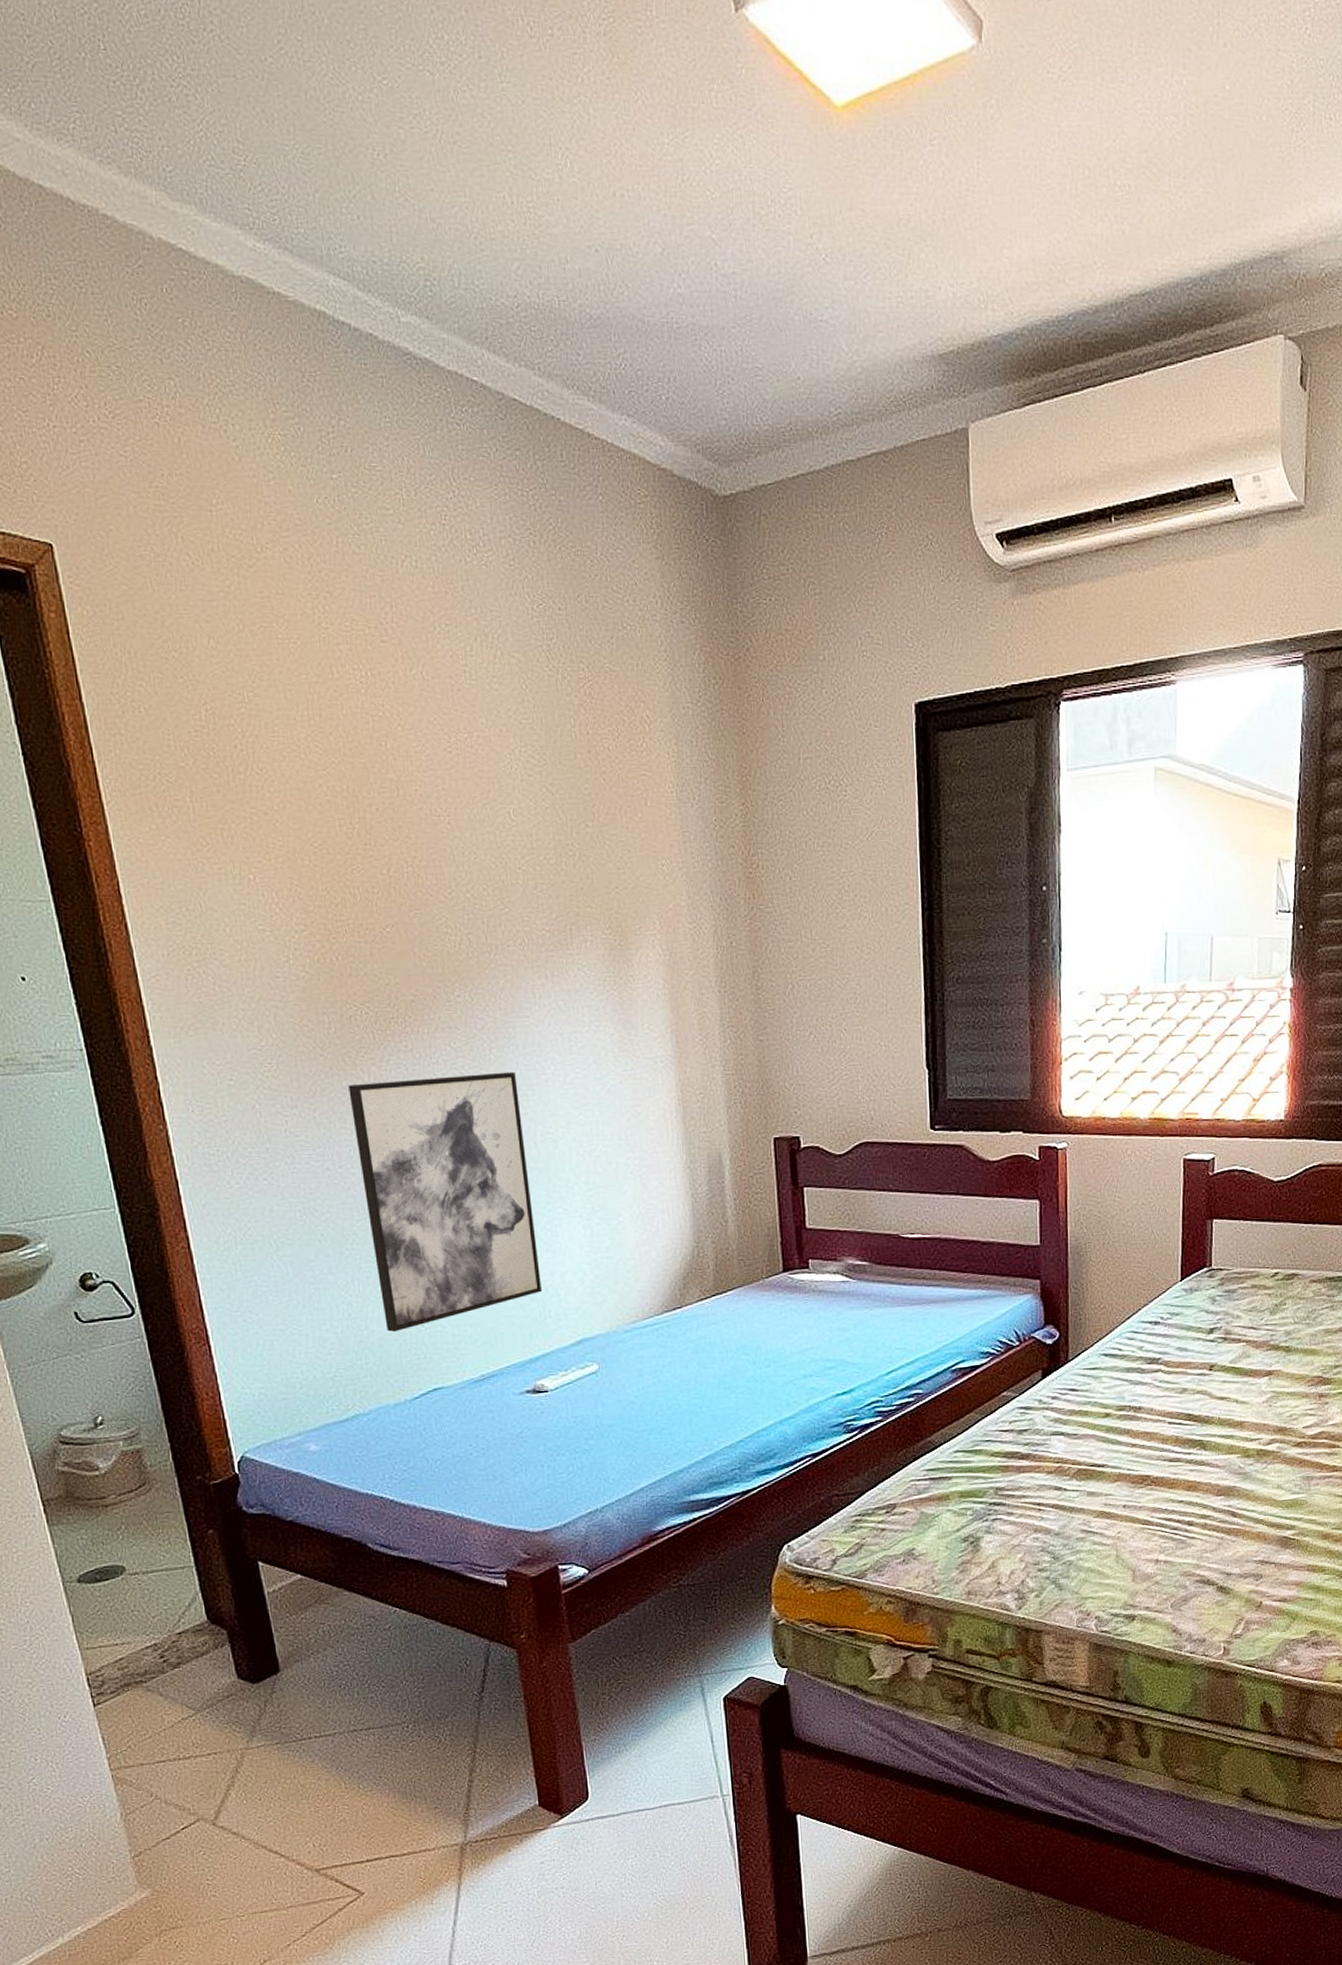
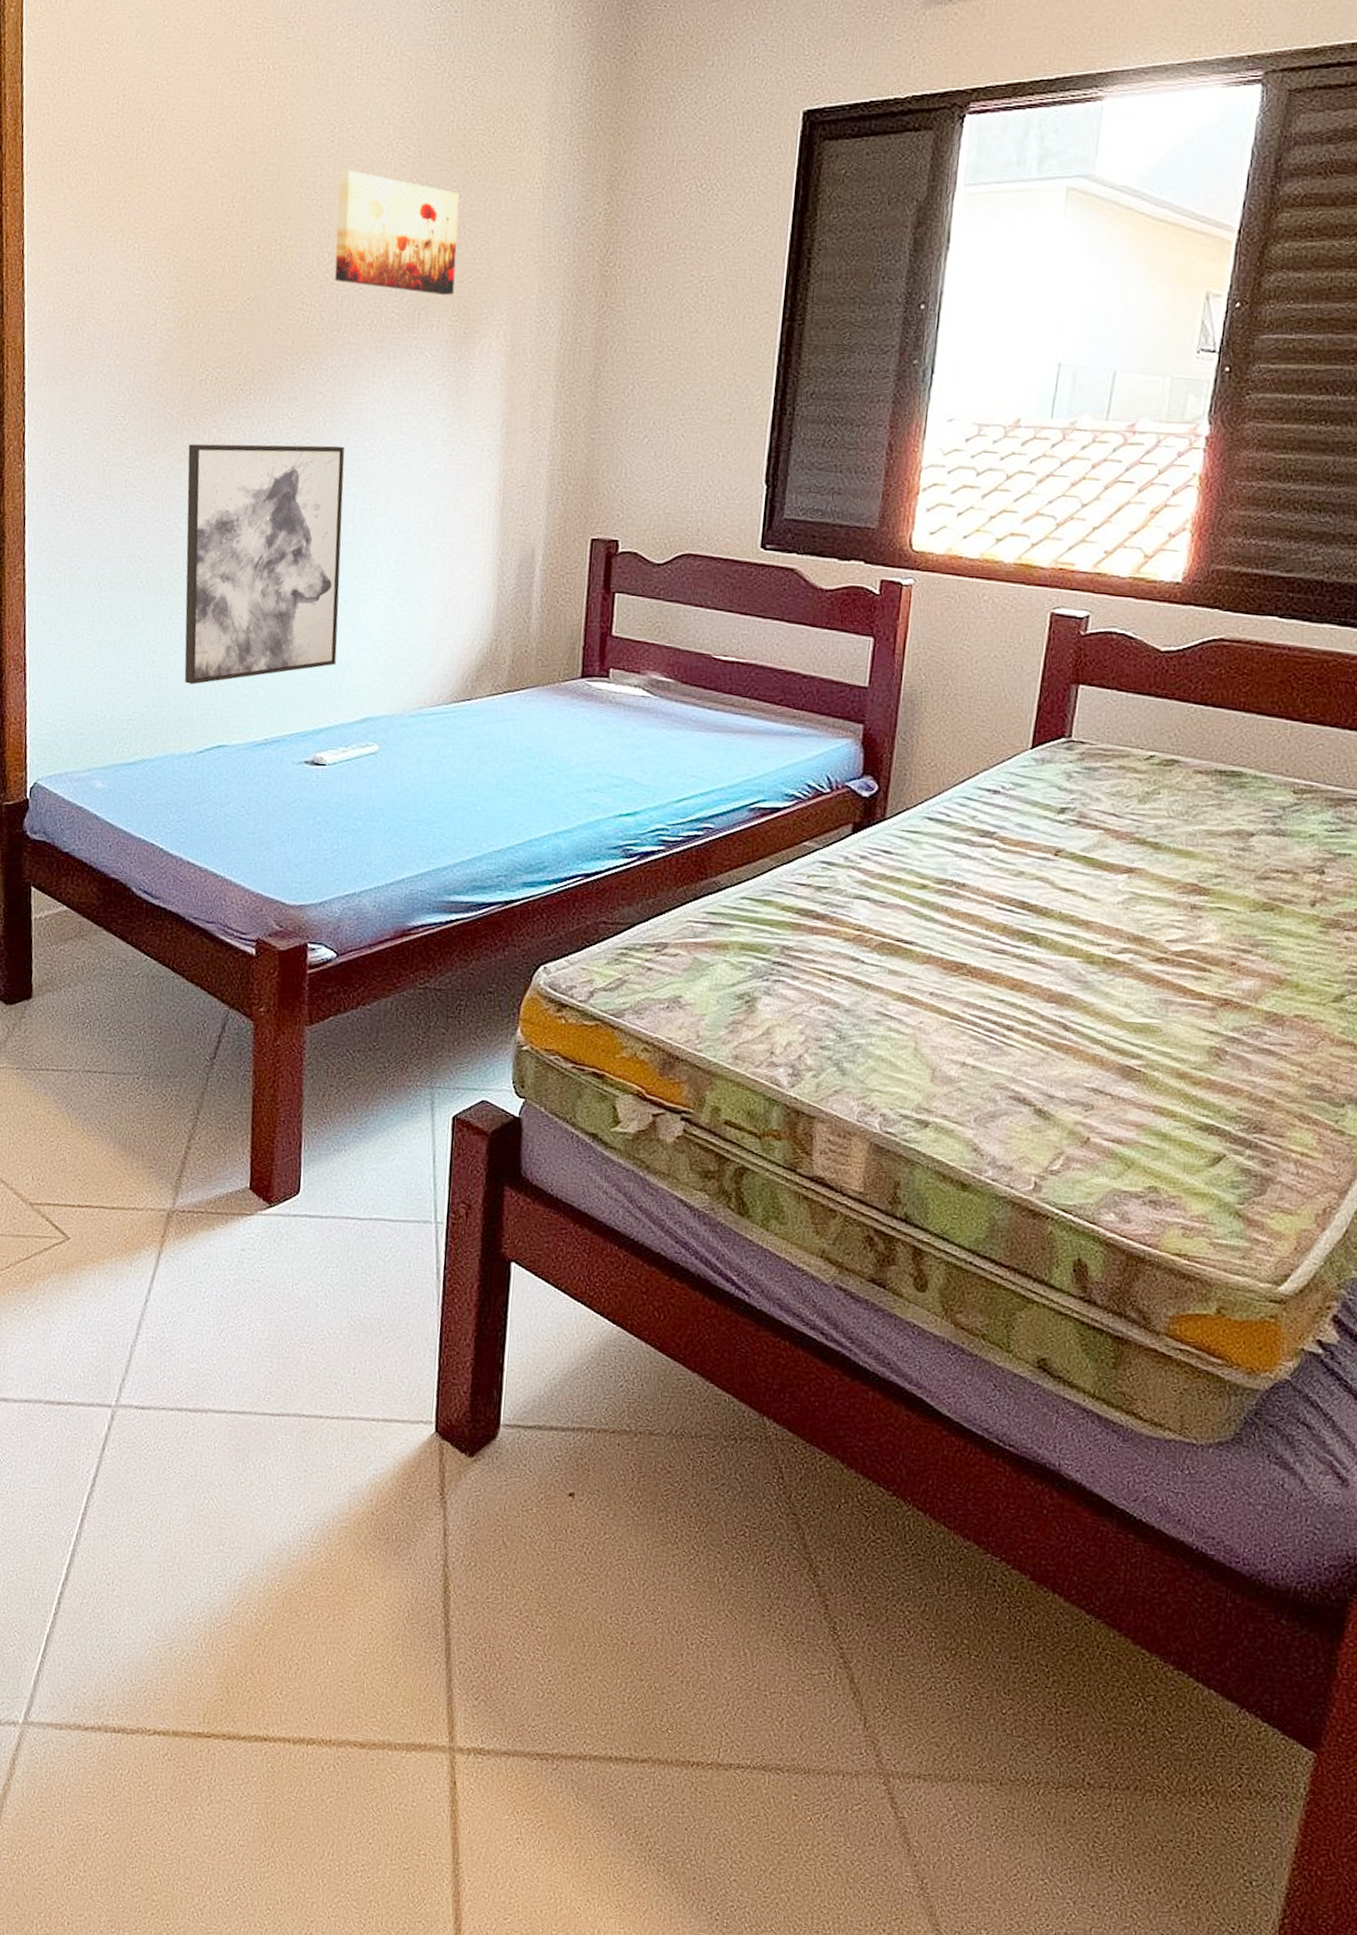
wall art: none [462,782,604,908] -> present [334,170,460,295]

